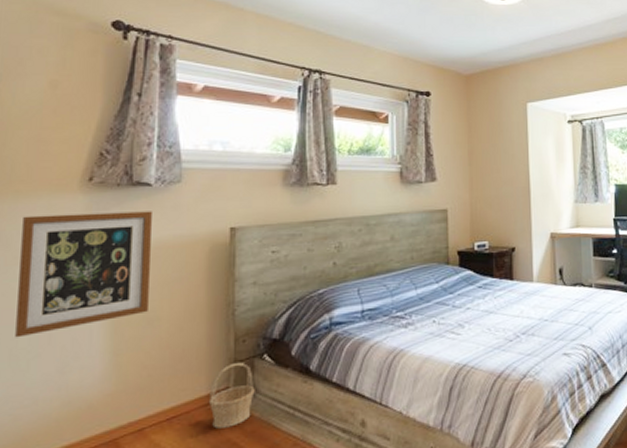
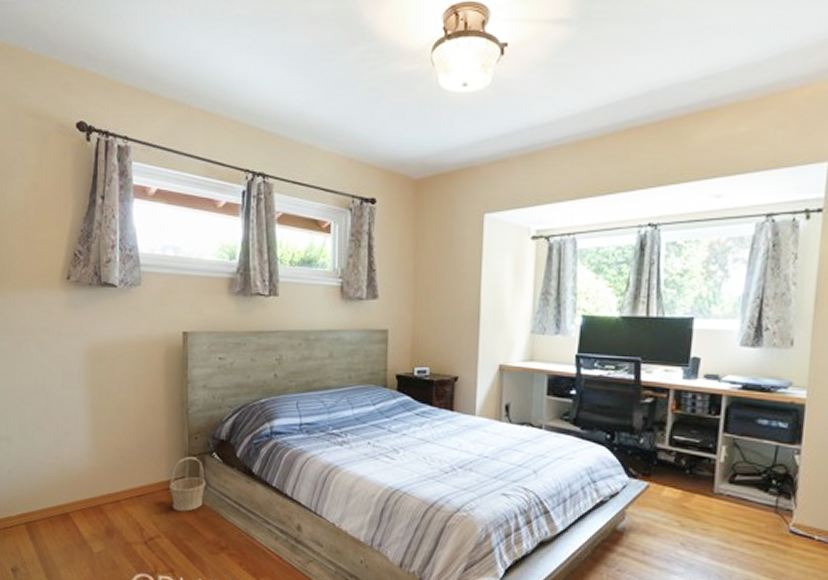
wall art: present [15,211,152,338] -> none [21,308,119,412]

